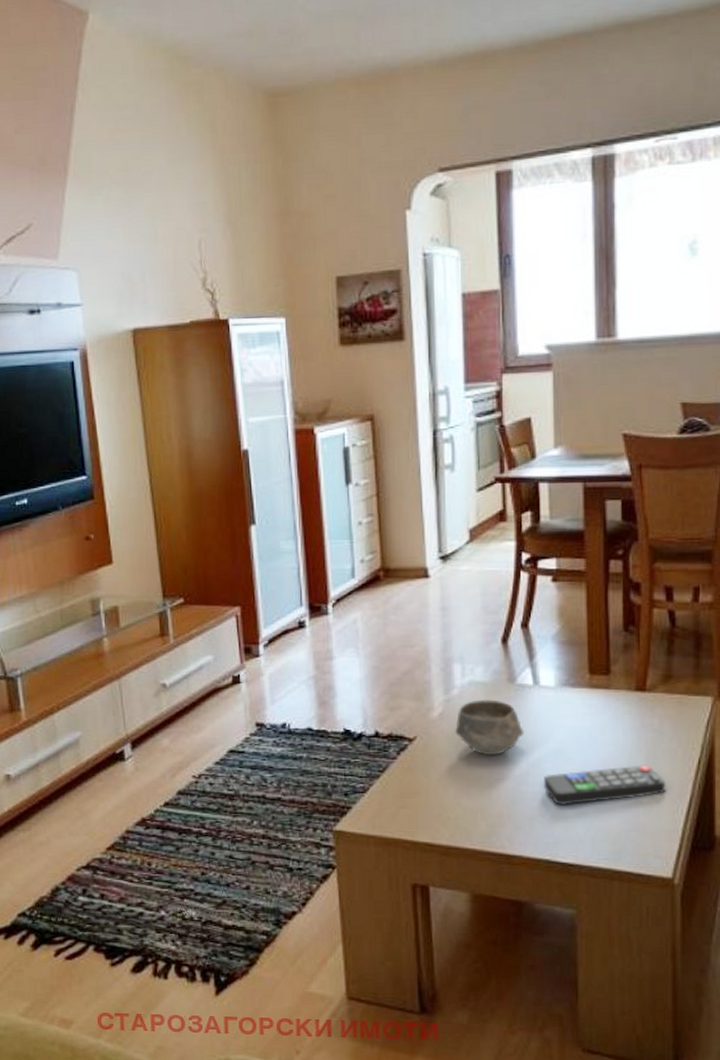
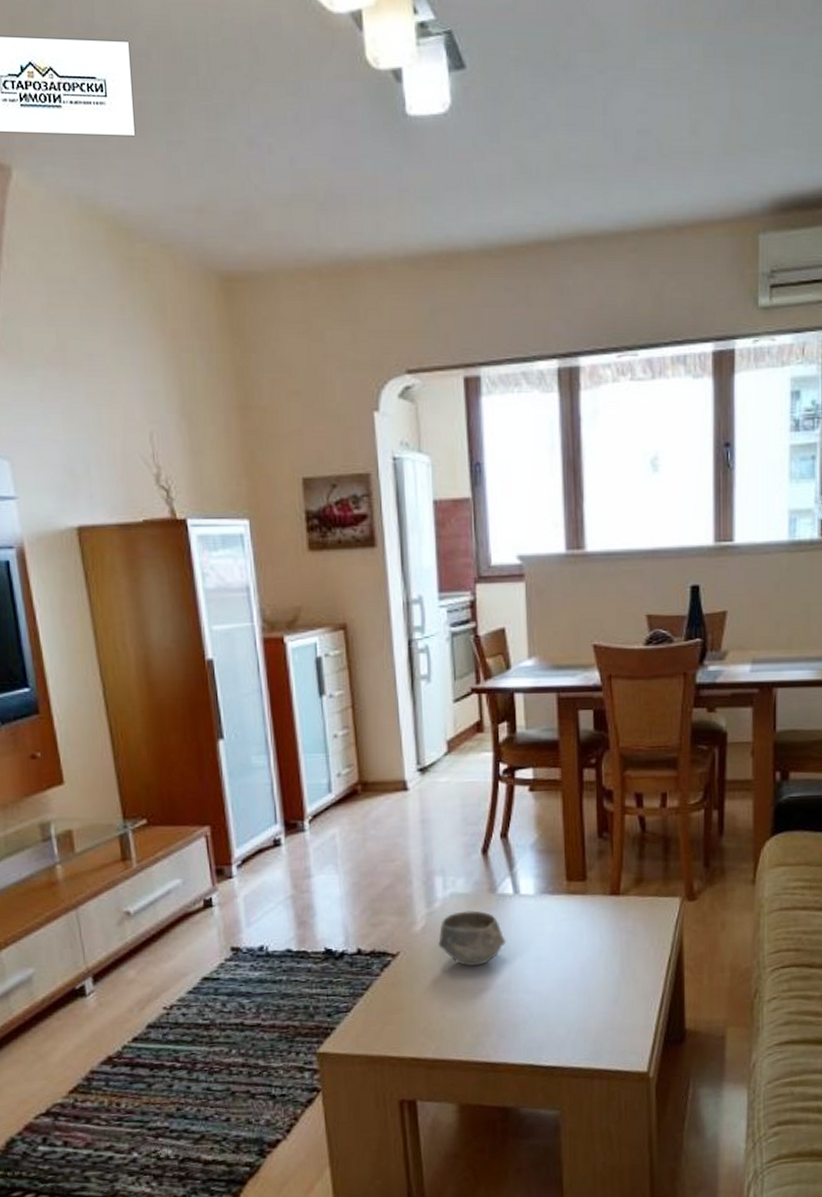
remote control: present [544,765,666,805] -> none [526,966,640,1011]

